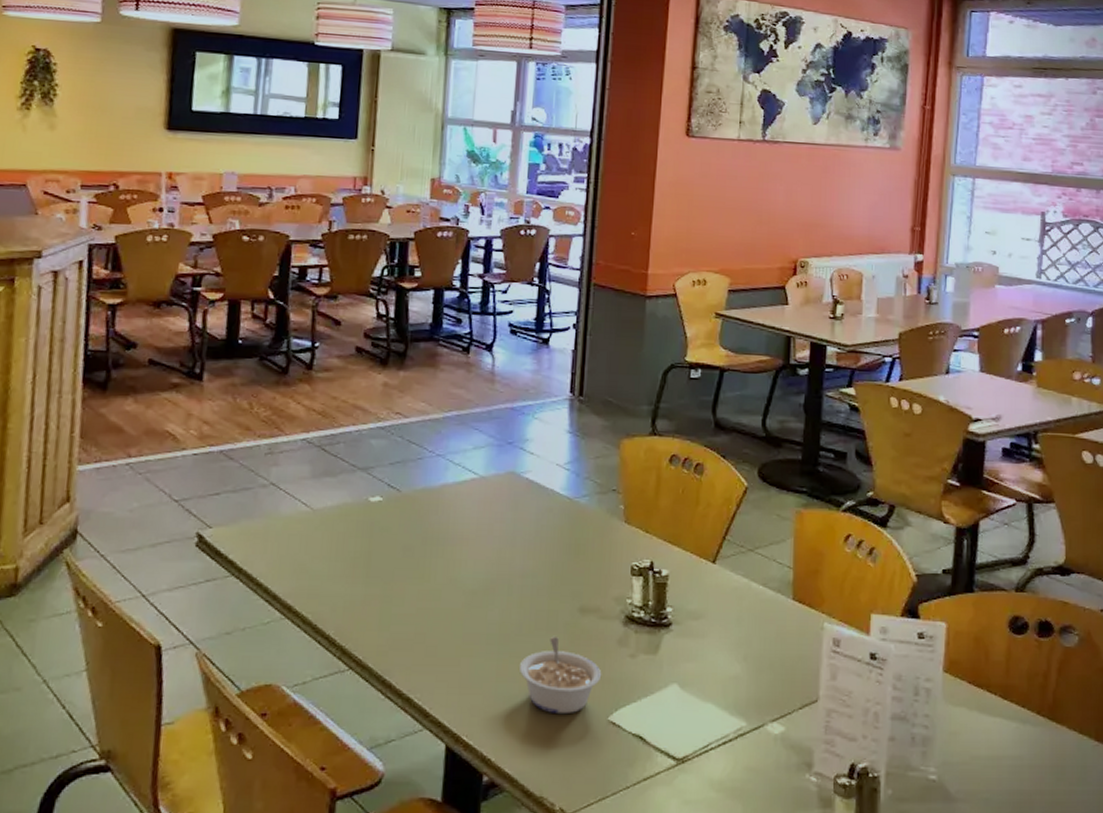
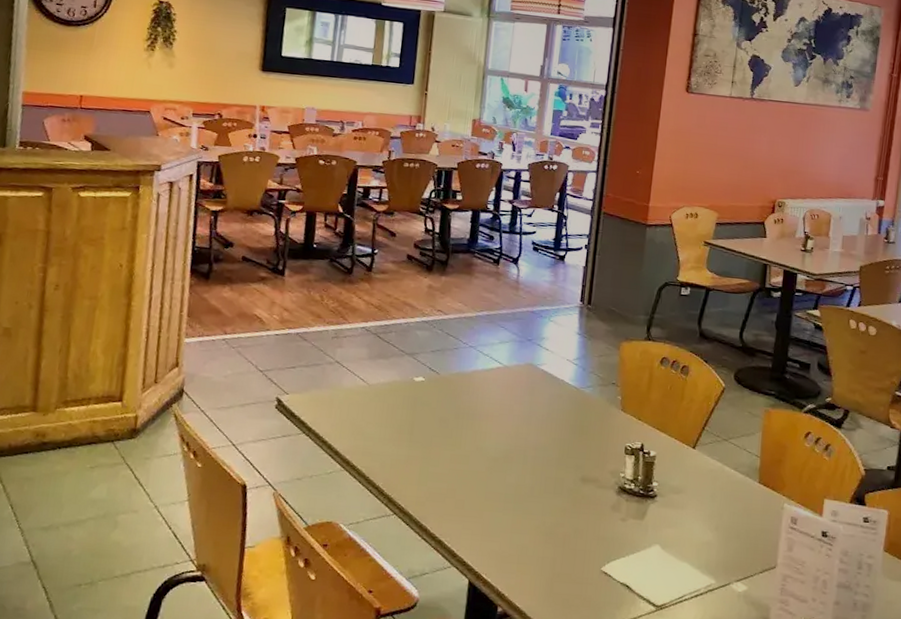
legume: present [518,637,602,715] -> none [530,500,598,563]

